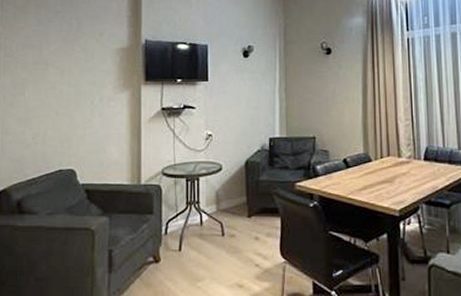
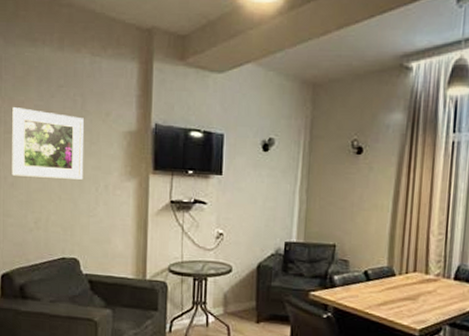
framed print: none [10,33,80,96] -> present [10,107,84,180]

